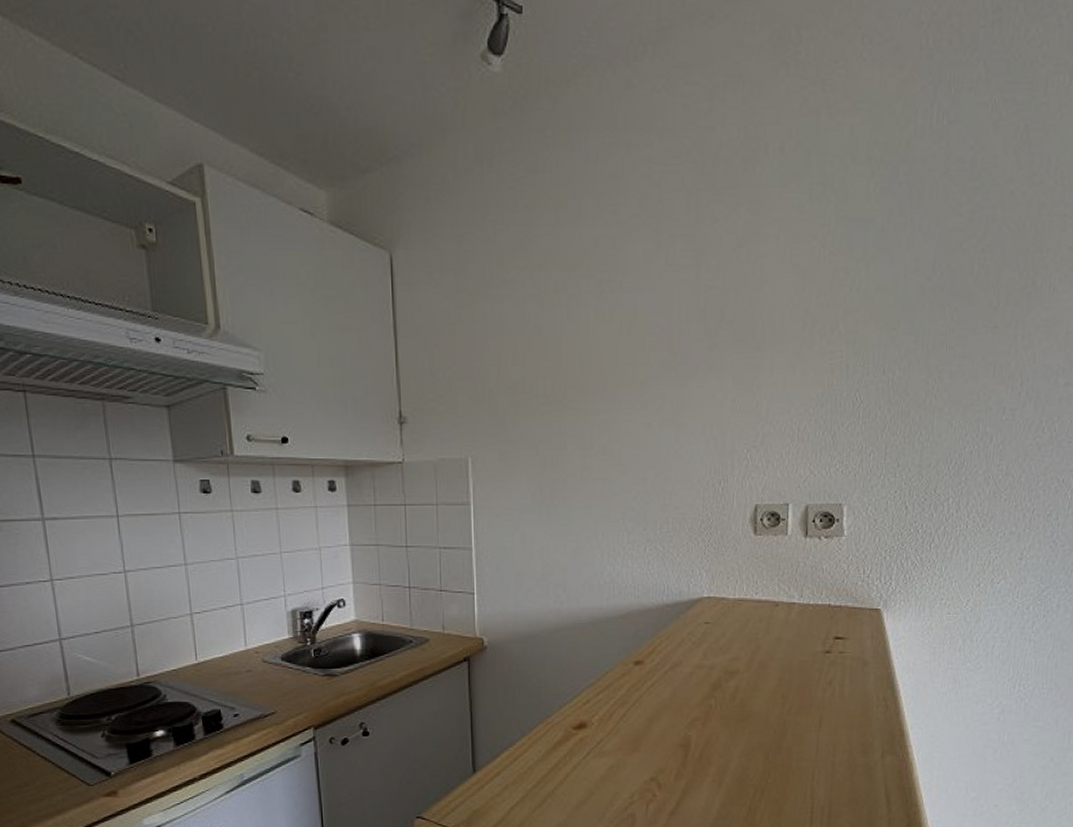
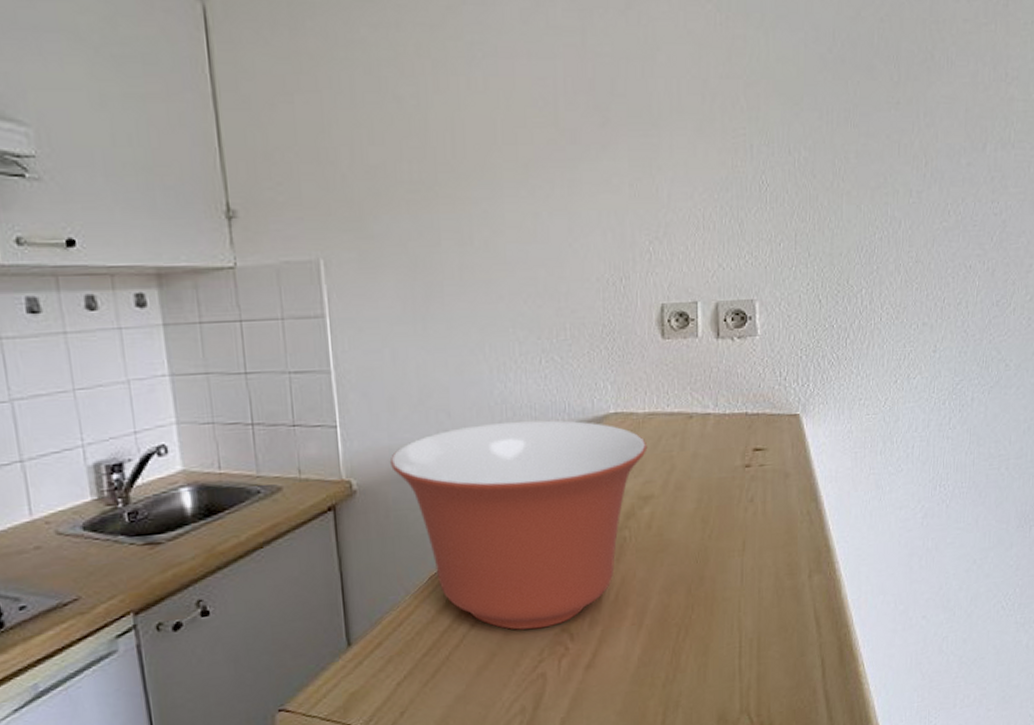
mixing bowl: none [514,598,736,776] -> present [389,420,648,630]

